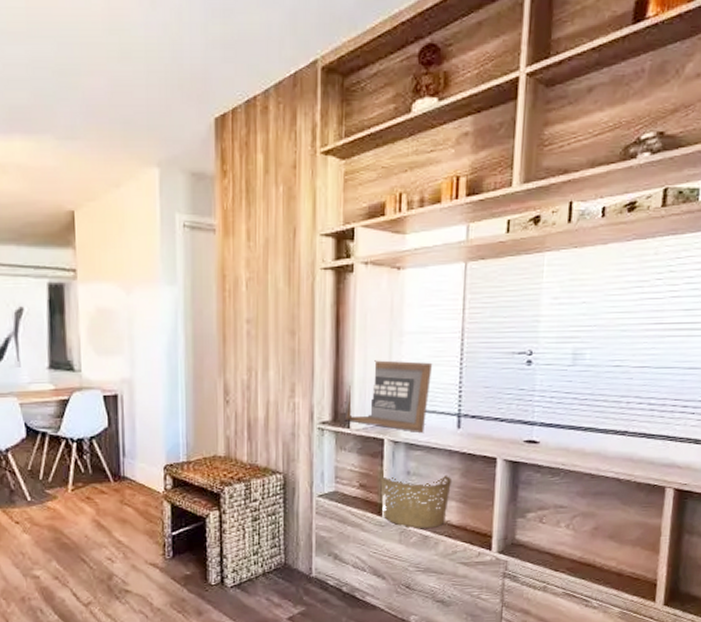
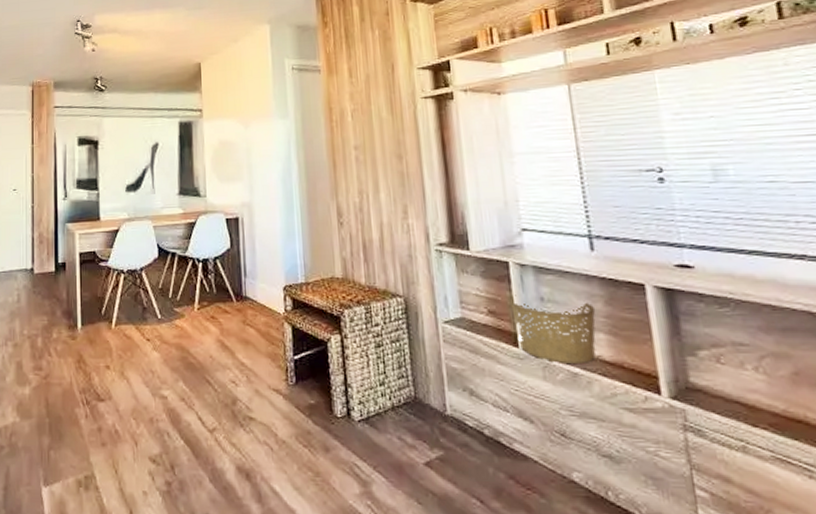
picture frame: present [346,360,433,432] -> none [463,181,553,255]

